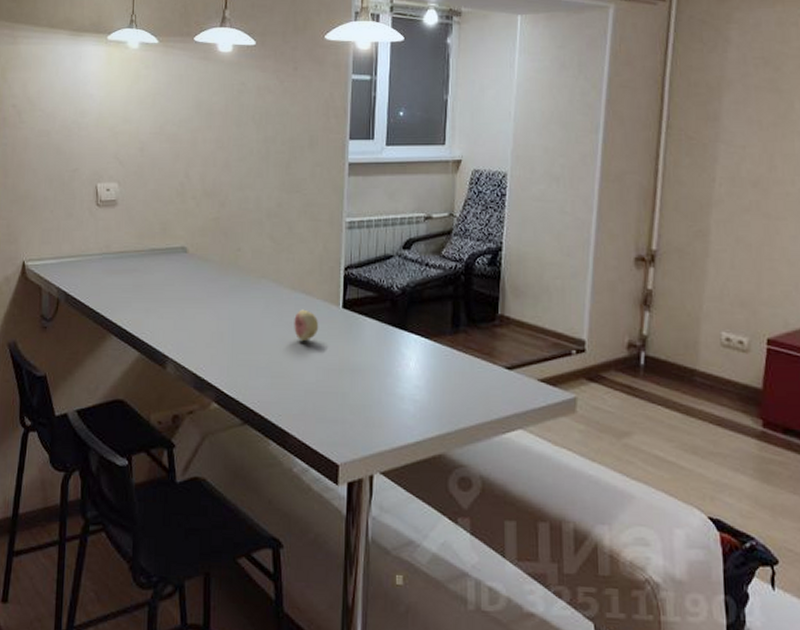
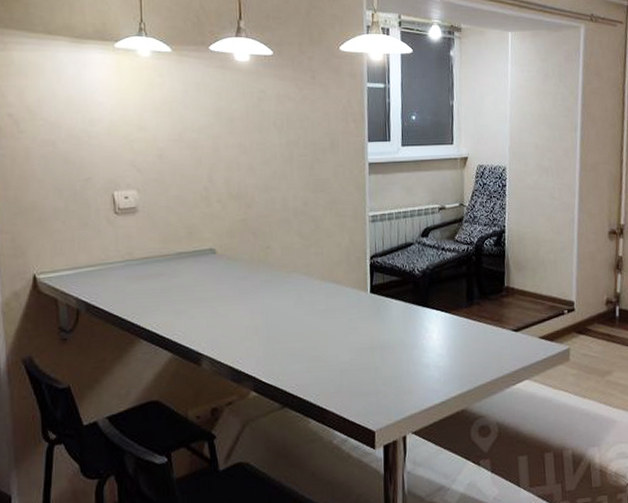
fruit: present [294,309,319,341] -> none [326,297,350,326]

